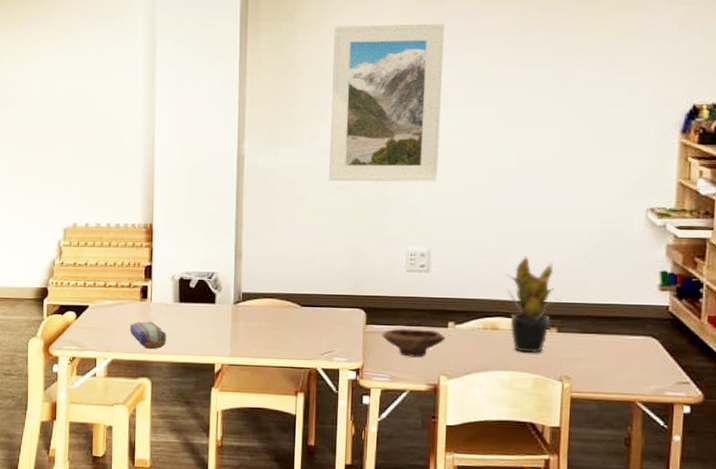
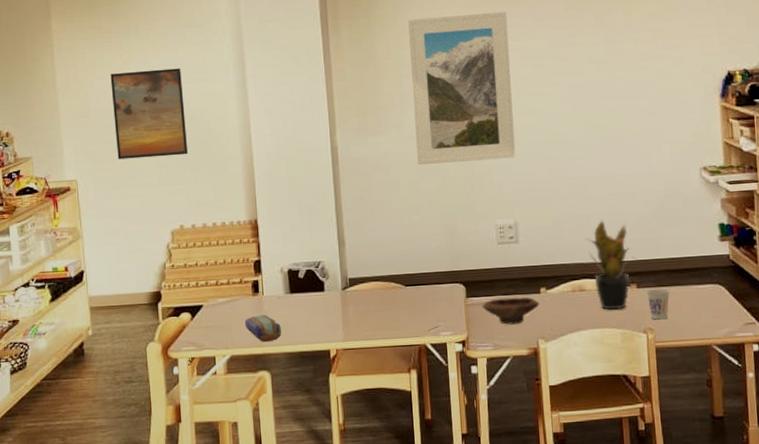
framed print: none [16,62,89,152] -> present [110,68,189,160]
cup: none [567,335,595,369] -> present [646,289,670,320]

